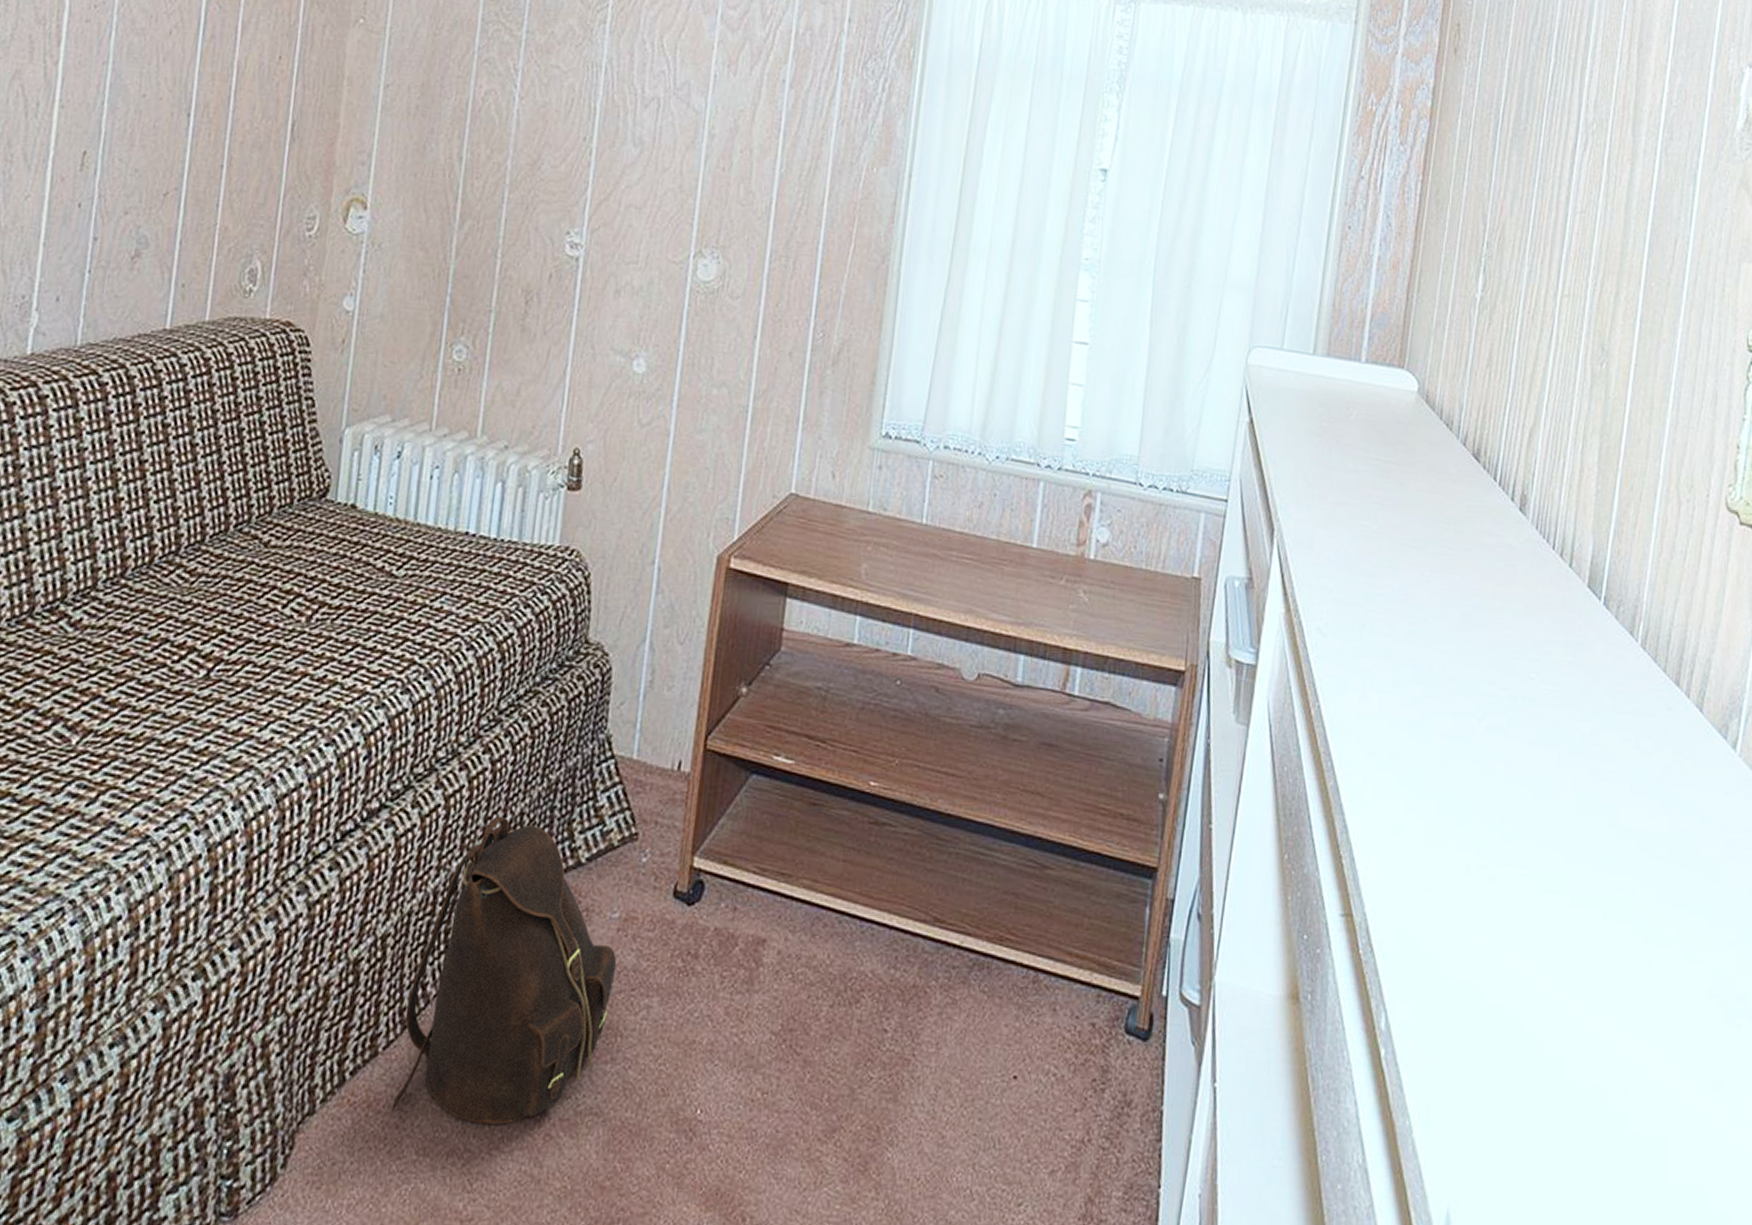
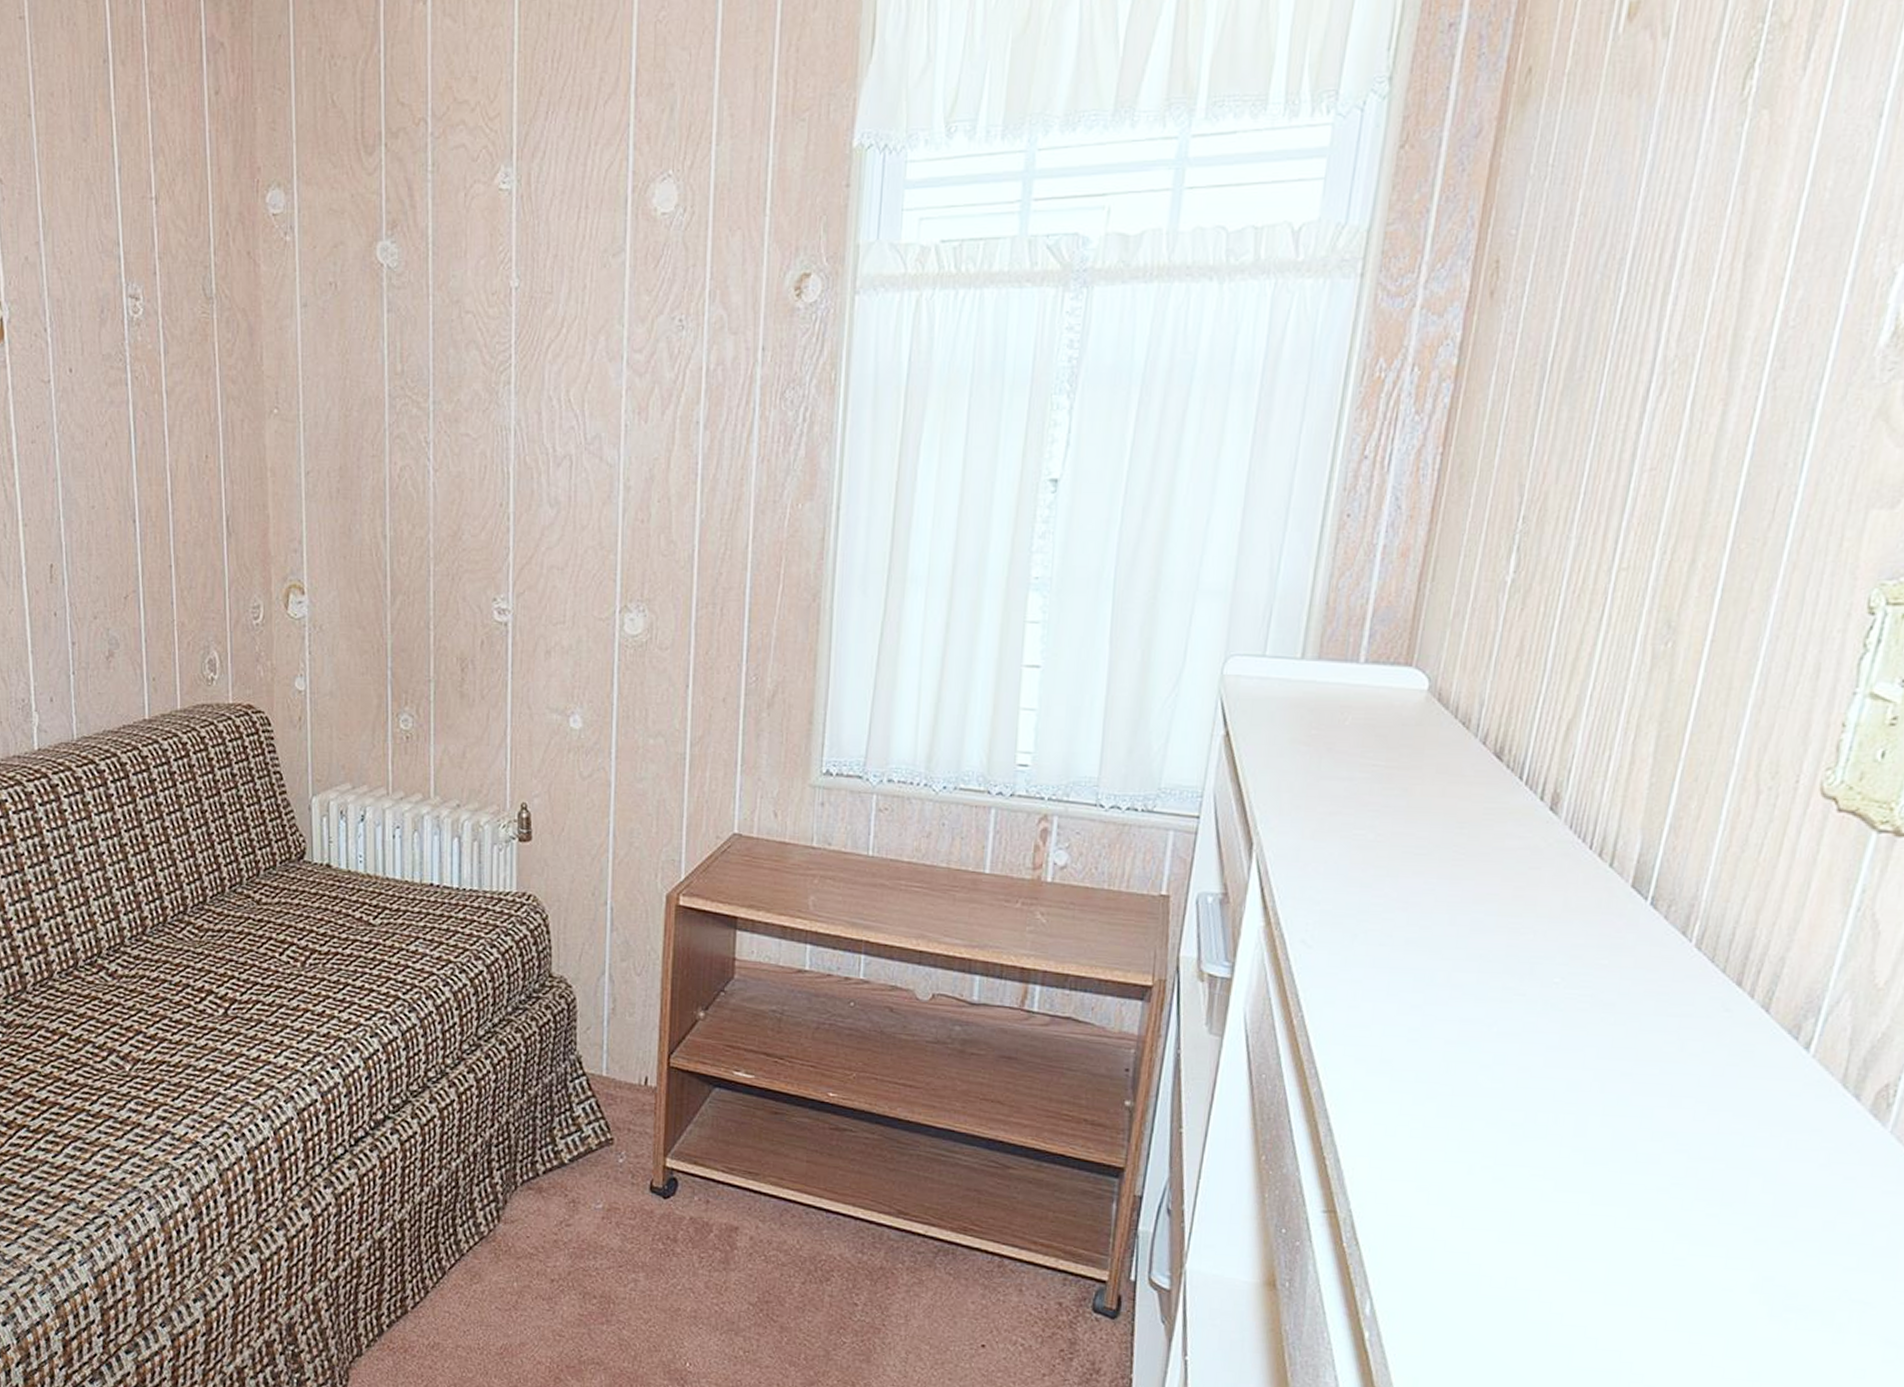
backpack: present [391,816,617,1125] -> none [424,1124,604,1369]

